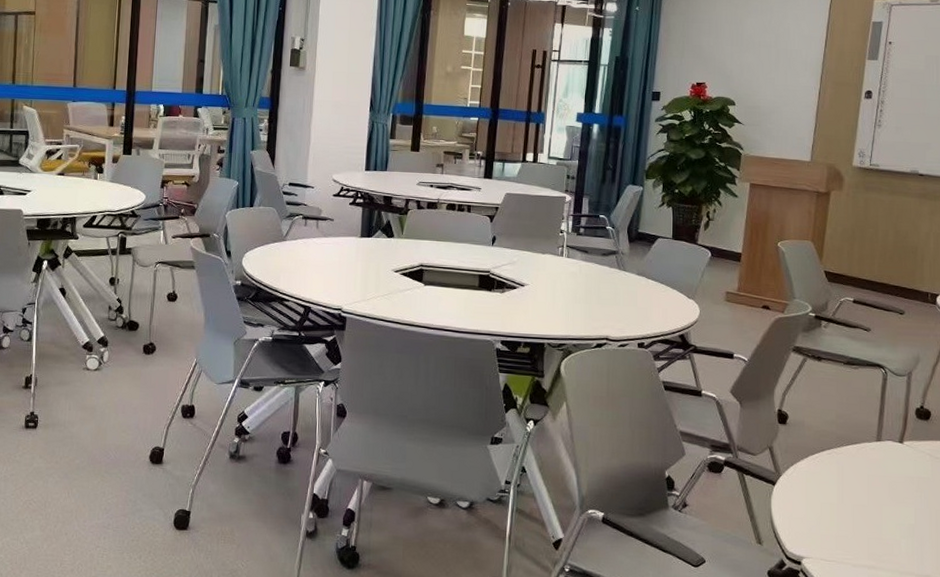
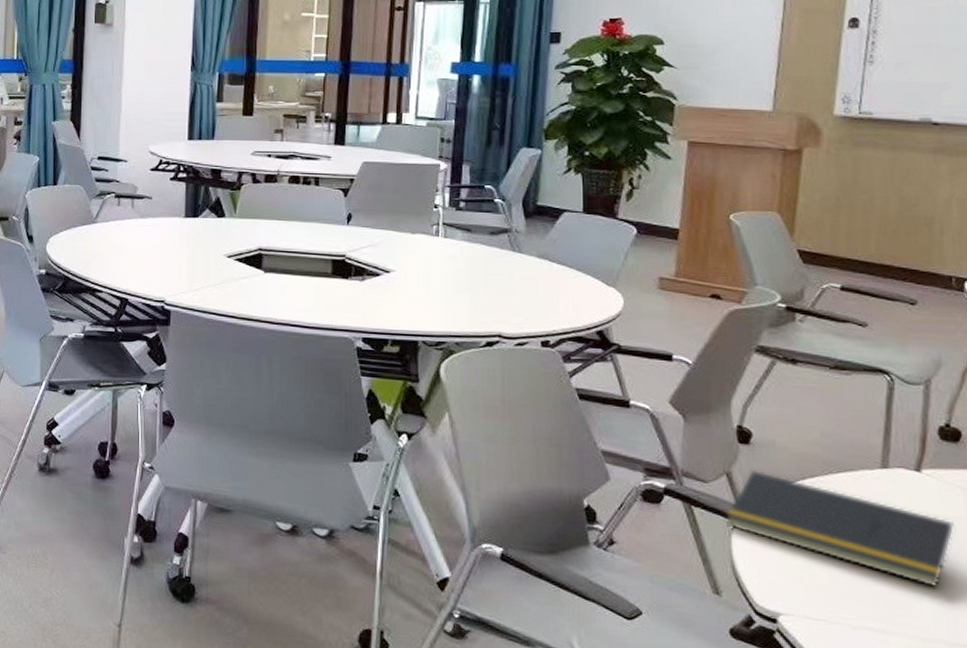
notepad: none [767,444,924,532] -> present [724,469,954,588]

